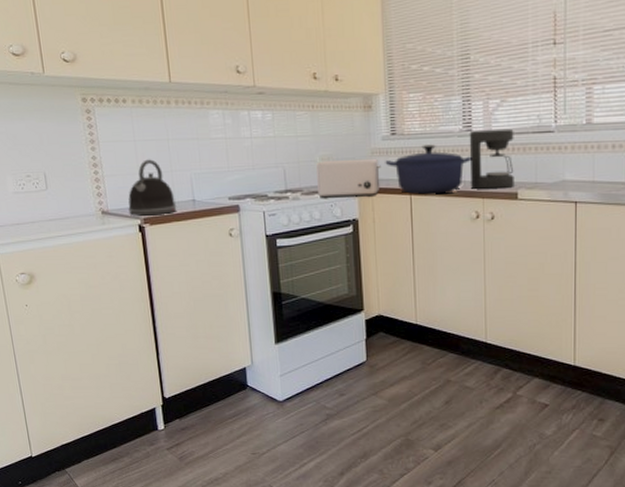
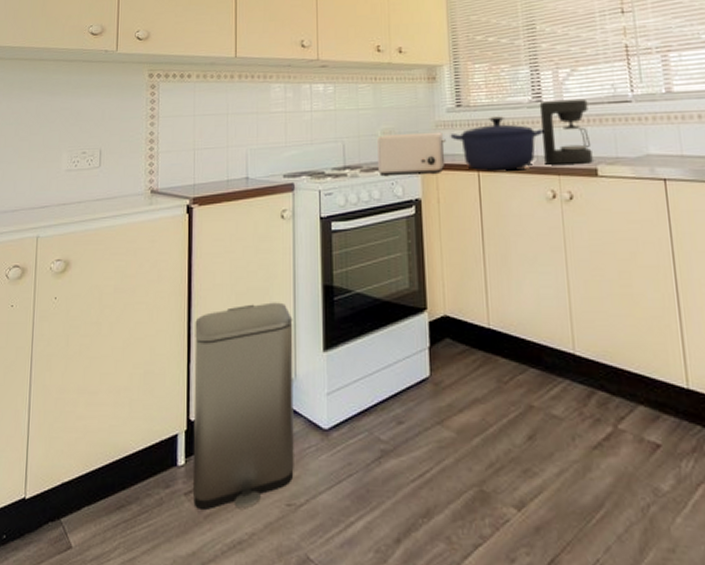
kettle: present [128,159,177,216] -> none [178,134,229,196]
pedal bin: none [159,306,256,459] -> present [192,302,294,510]

